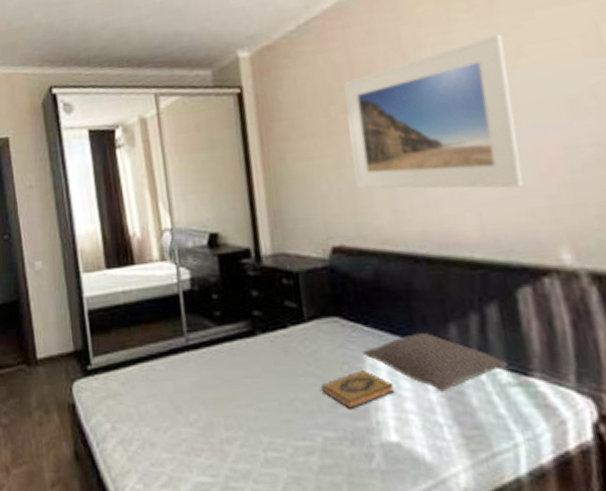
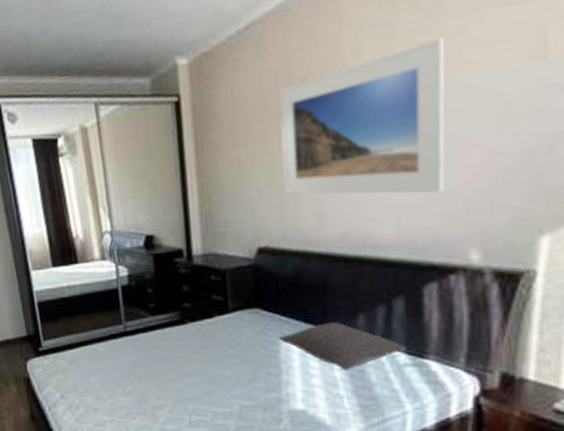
hardback book: present [322,370,395,409] -> none [241,353,305,383]

